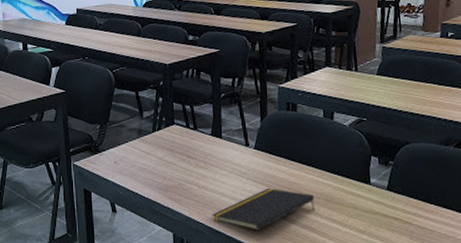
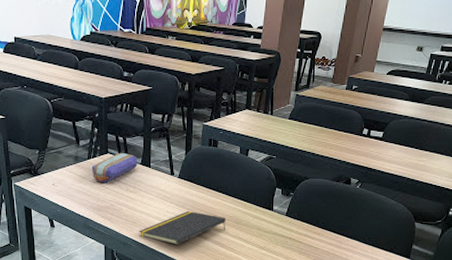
pencil case: none [156,123,208,158] -> present [91,153,138,182]

